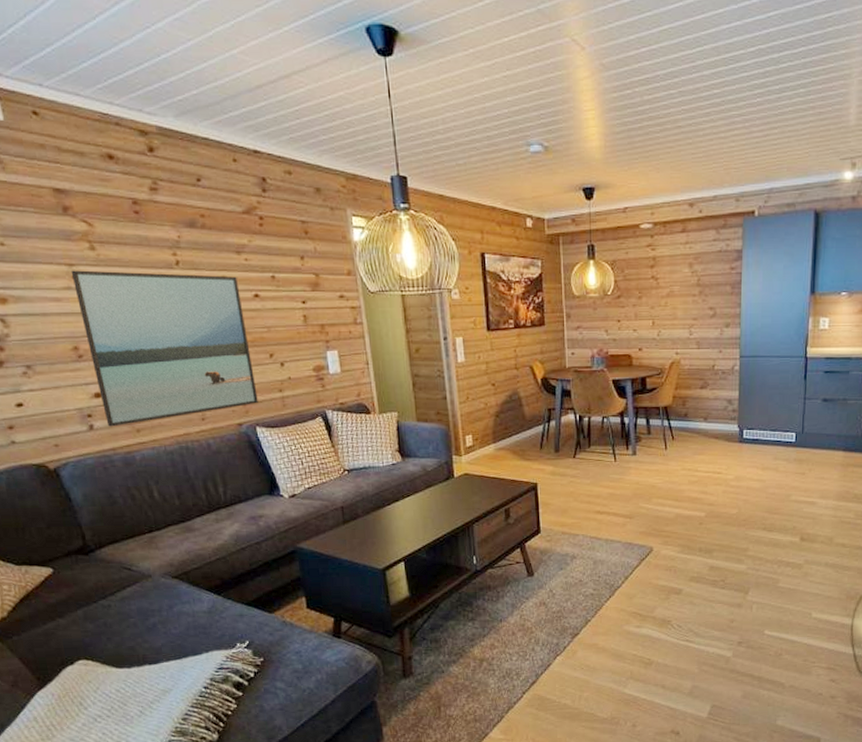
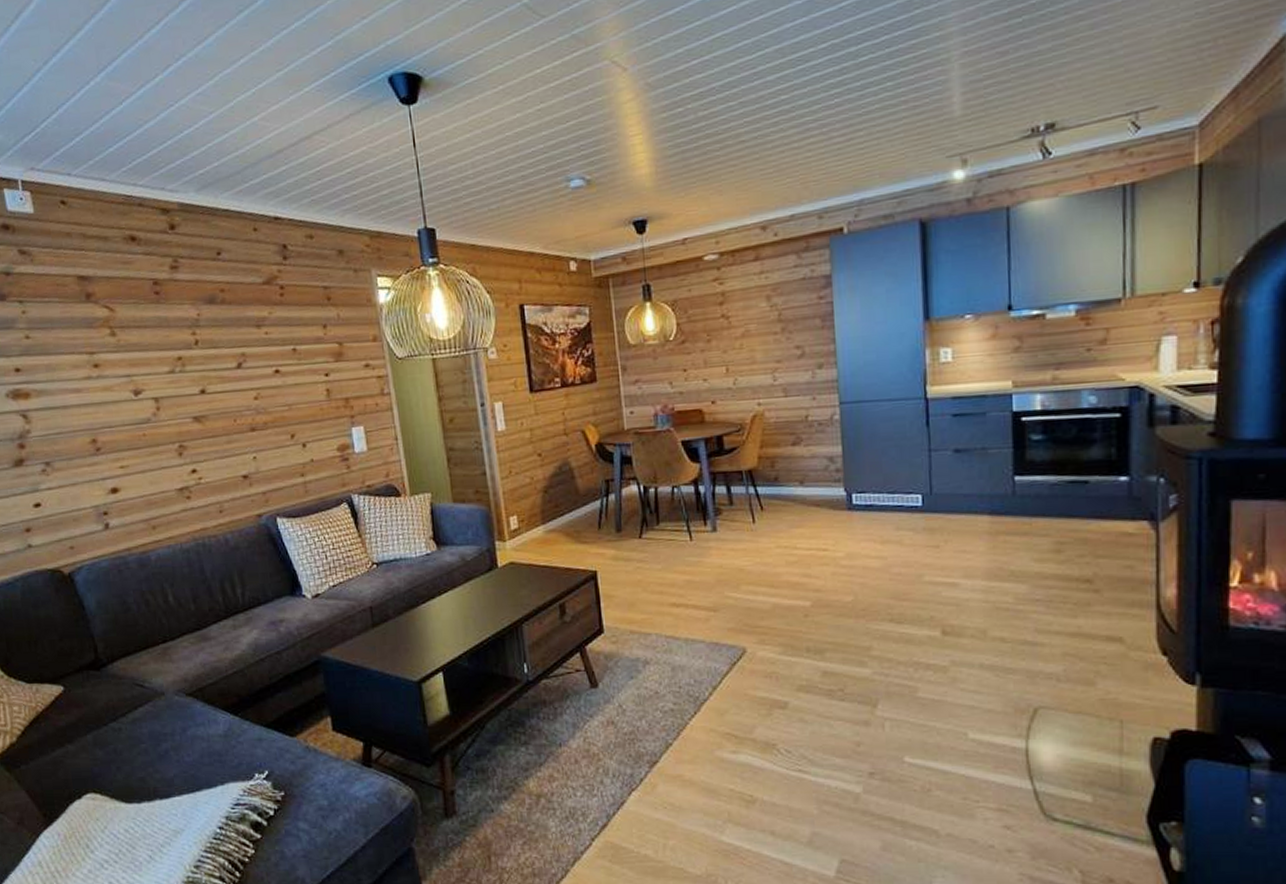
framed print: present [71,270,258,427] -> none [91,352,279,525]

